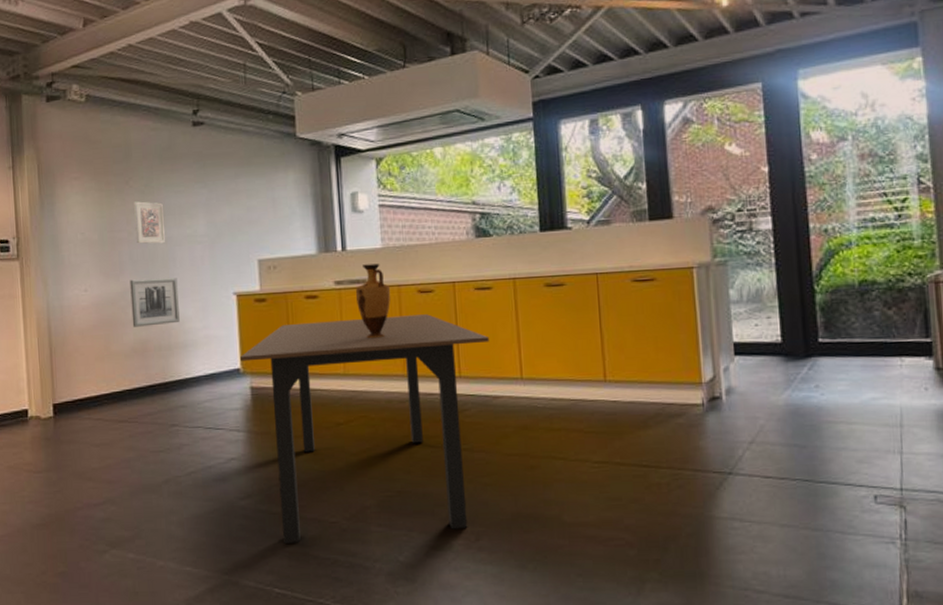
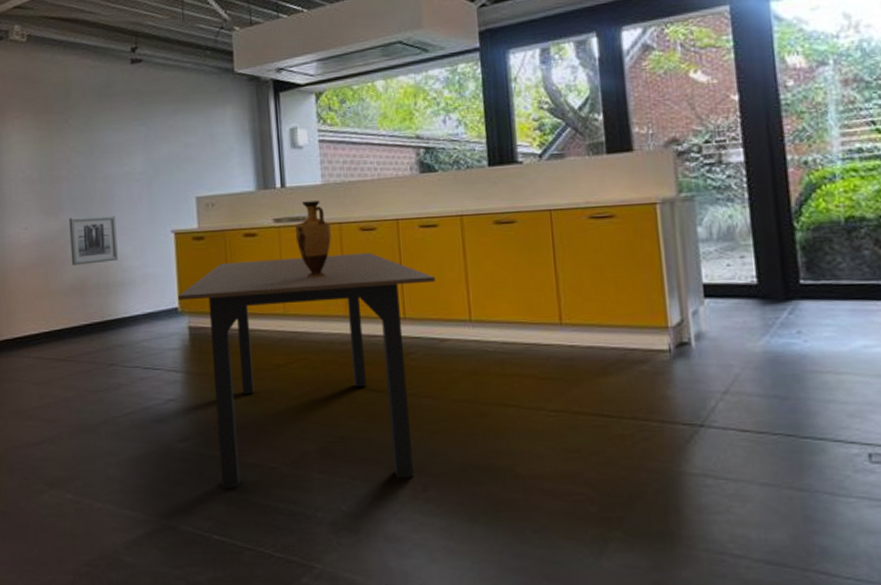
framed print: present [134,201,166,244] -> none [73,139,105,182]

